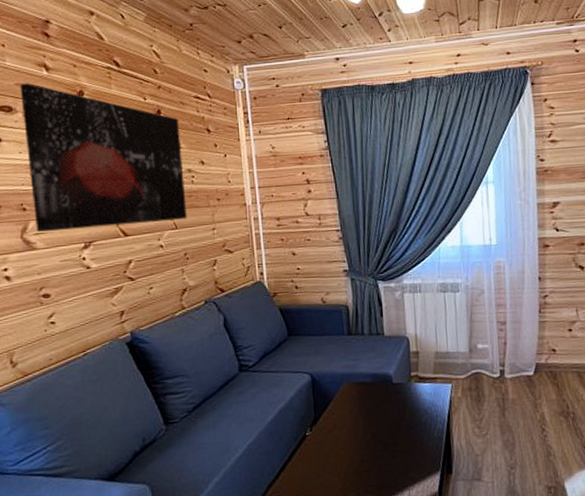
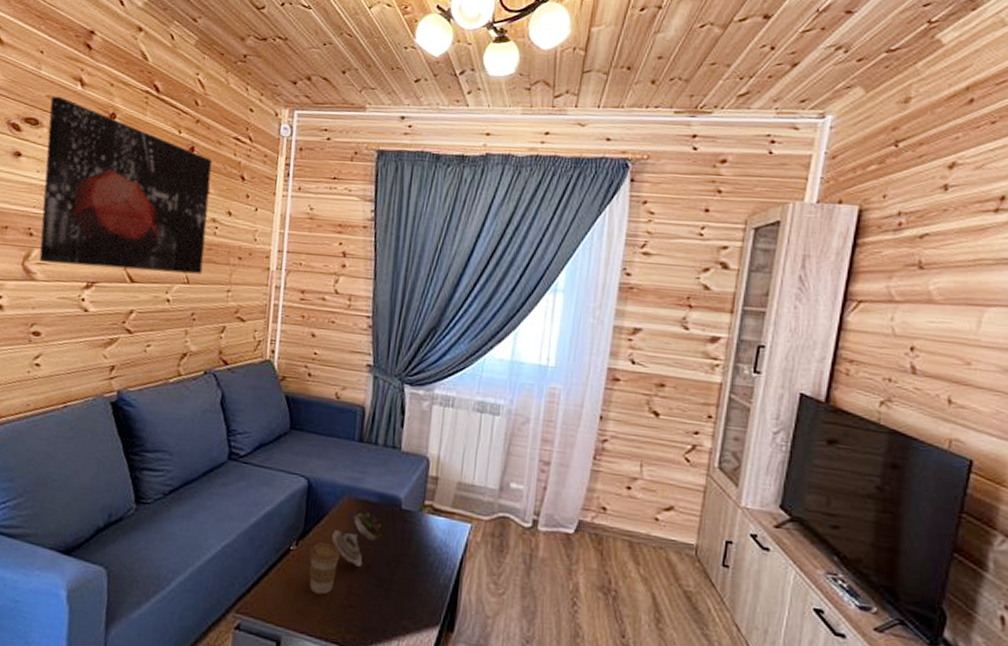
coffee cup: none [323,424,349,467] -> present [309,543,340,595]
succulent plant: none [339,392,380,437] -> present [332,512,382,567]

